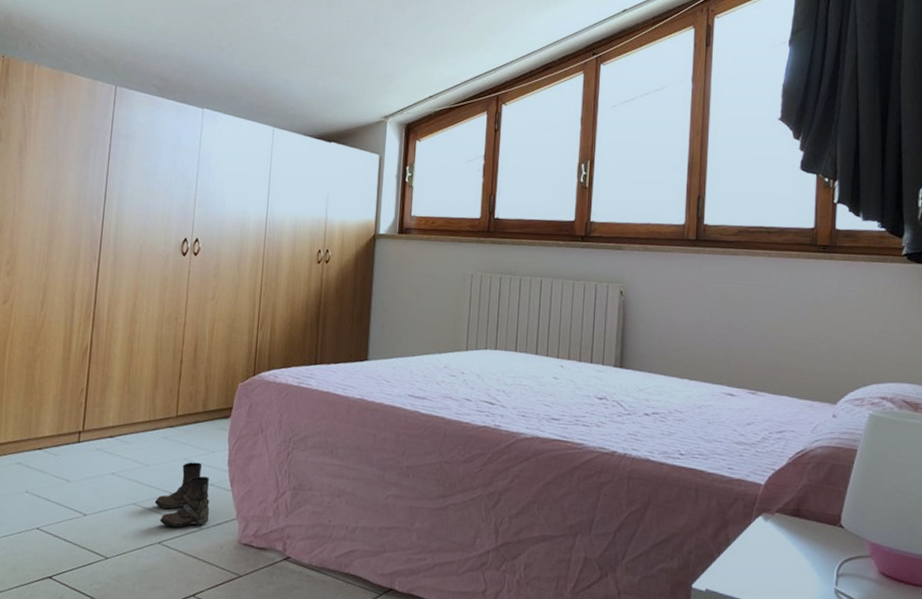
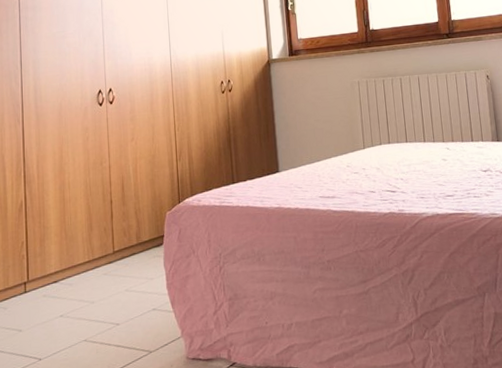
boots: present [154,462,210,528] -> none [104,291,157,356]

